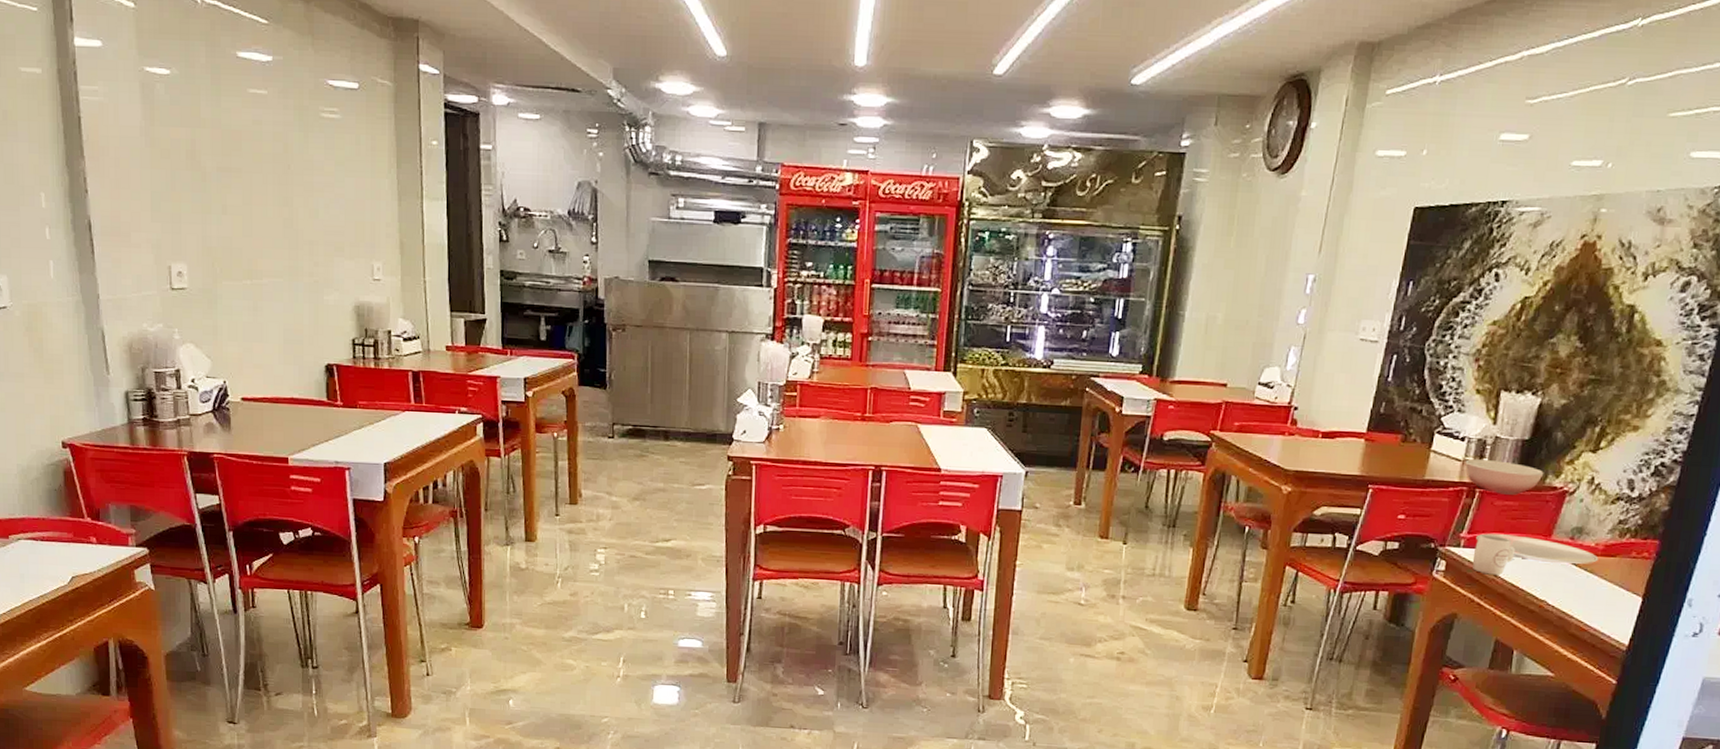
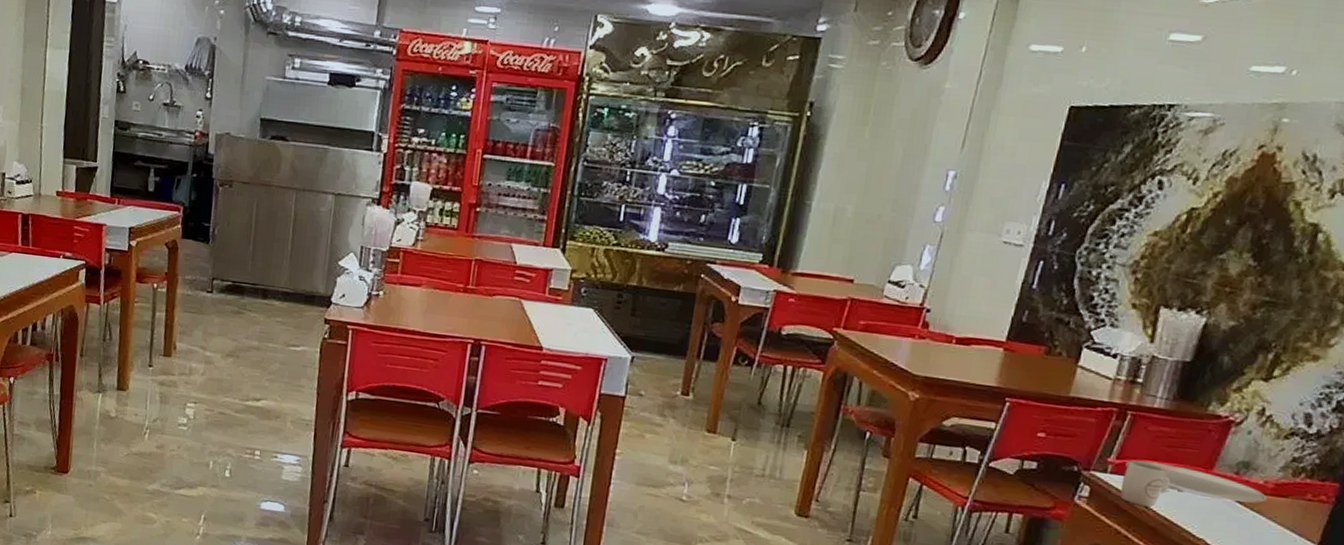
bowl: present [1465,459,1544,495] -> none [1116,378,1207,421]

